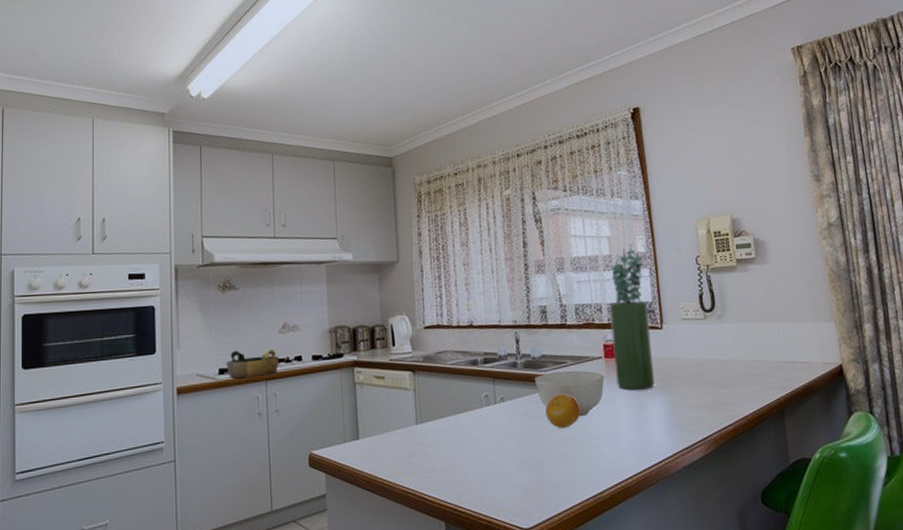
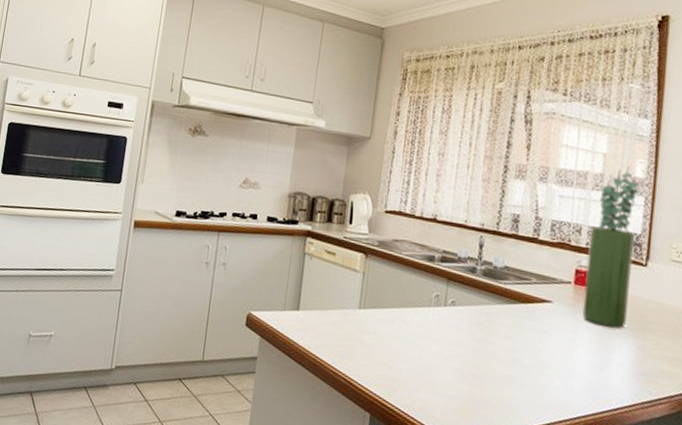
cooking pot: present [226,350,280,379] -> none [183,195,236,228]
bowl: present [535,370,604,417] -> none [492,286,570,341]
fruit: present [545,394,581,429] -> none [497,311,537,350]

